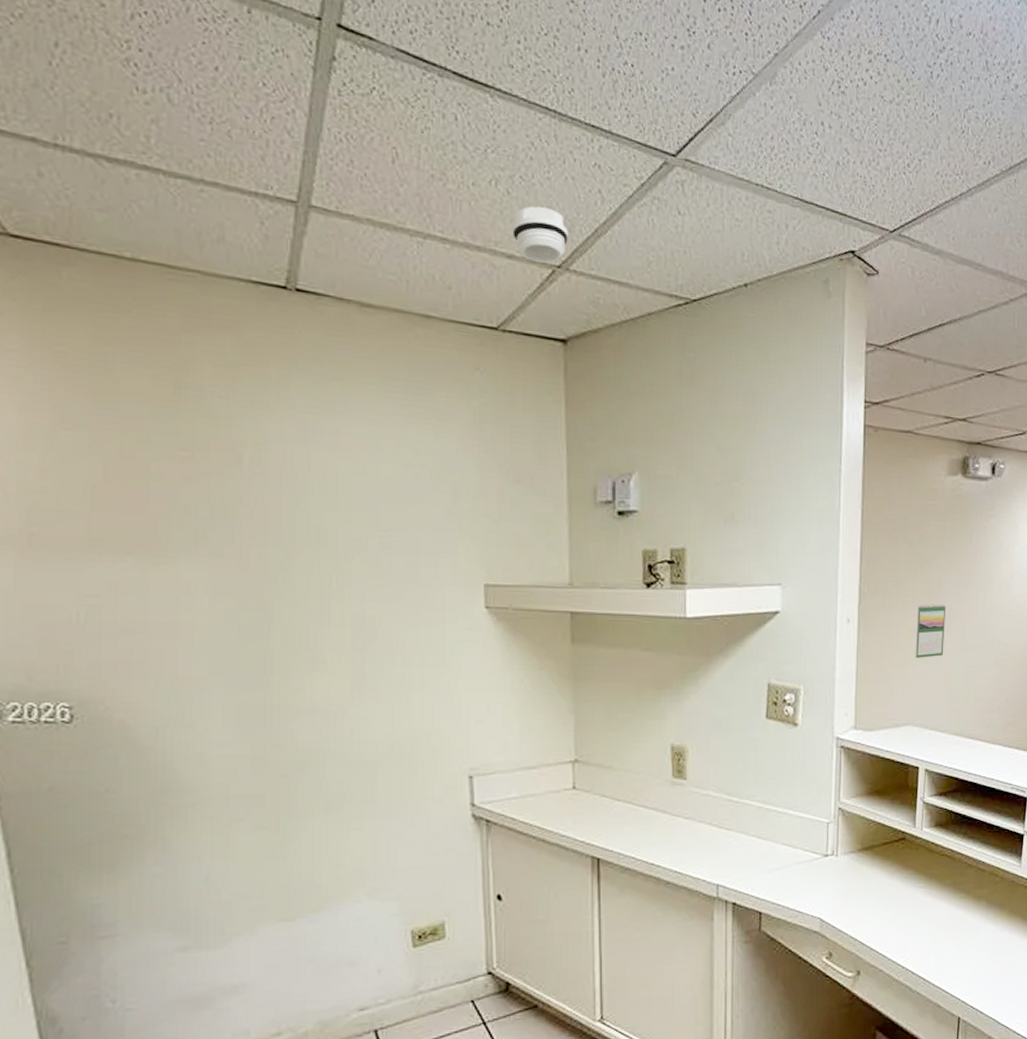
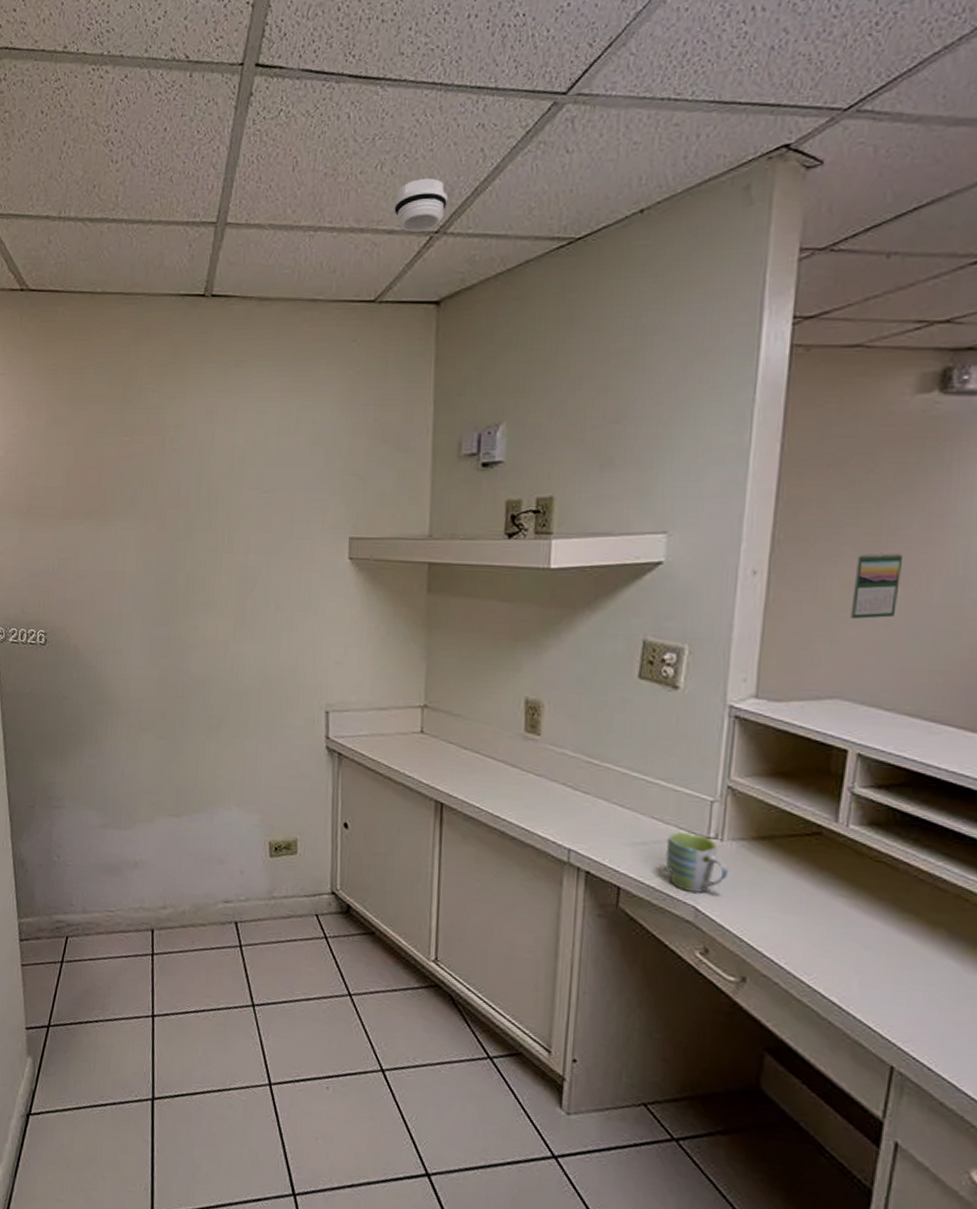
mug: none [795,854,844,906] -> present [665,832,729,893]

